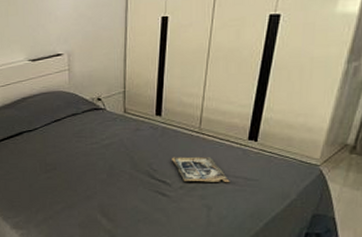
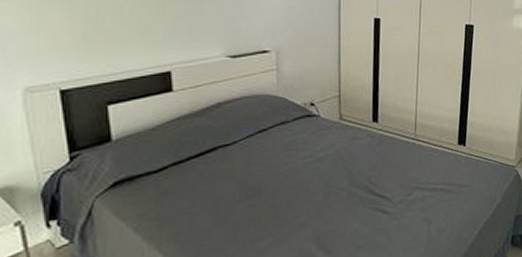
magazine: present [172,157,230,182] -> none [391,165,446,194]

